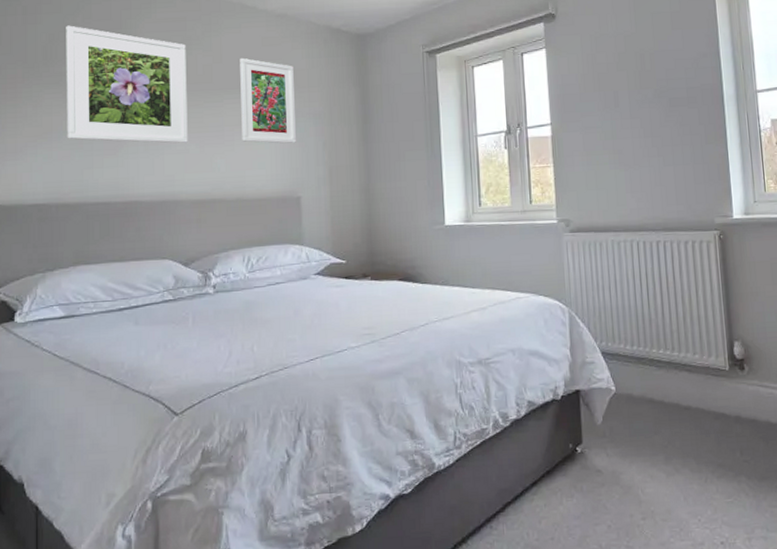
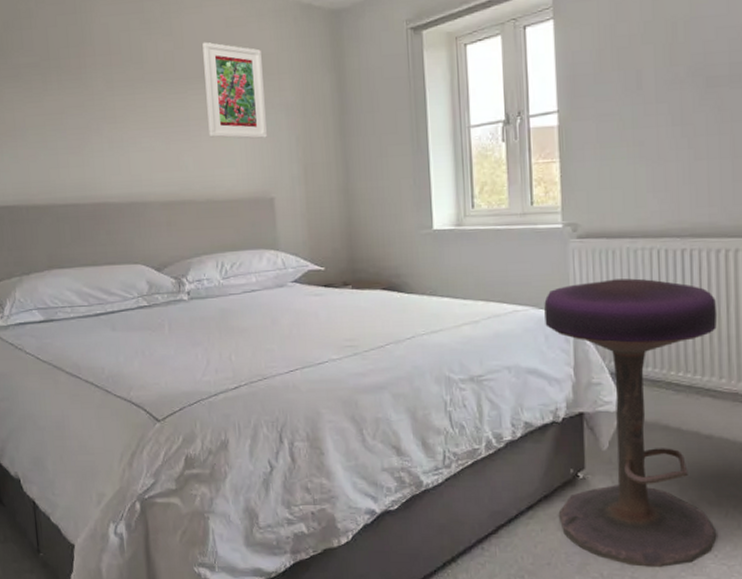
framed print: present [66,25,188,143] -> none [19,11,153,140]
stool: none [543,267,698,536] -> present [544,278,718,567]

